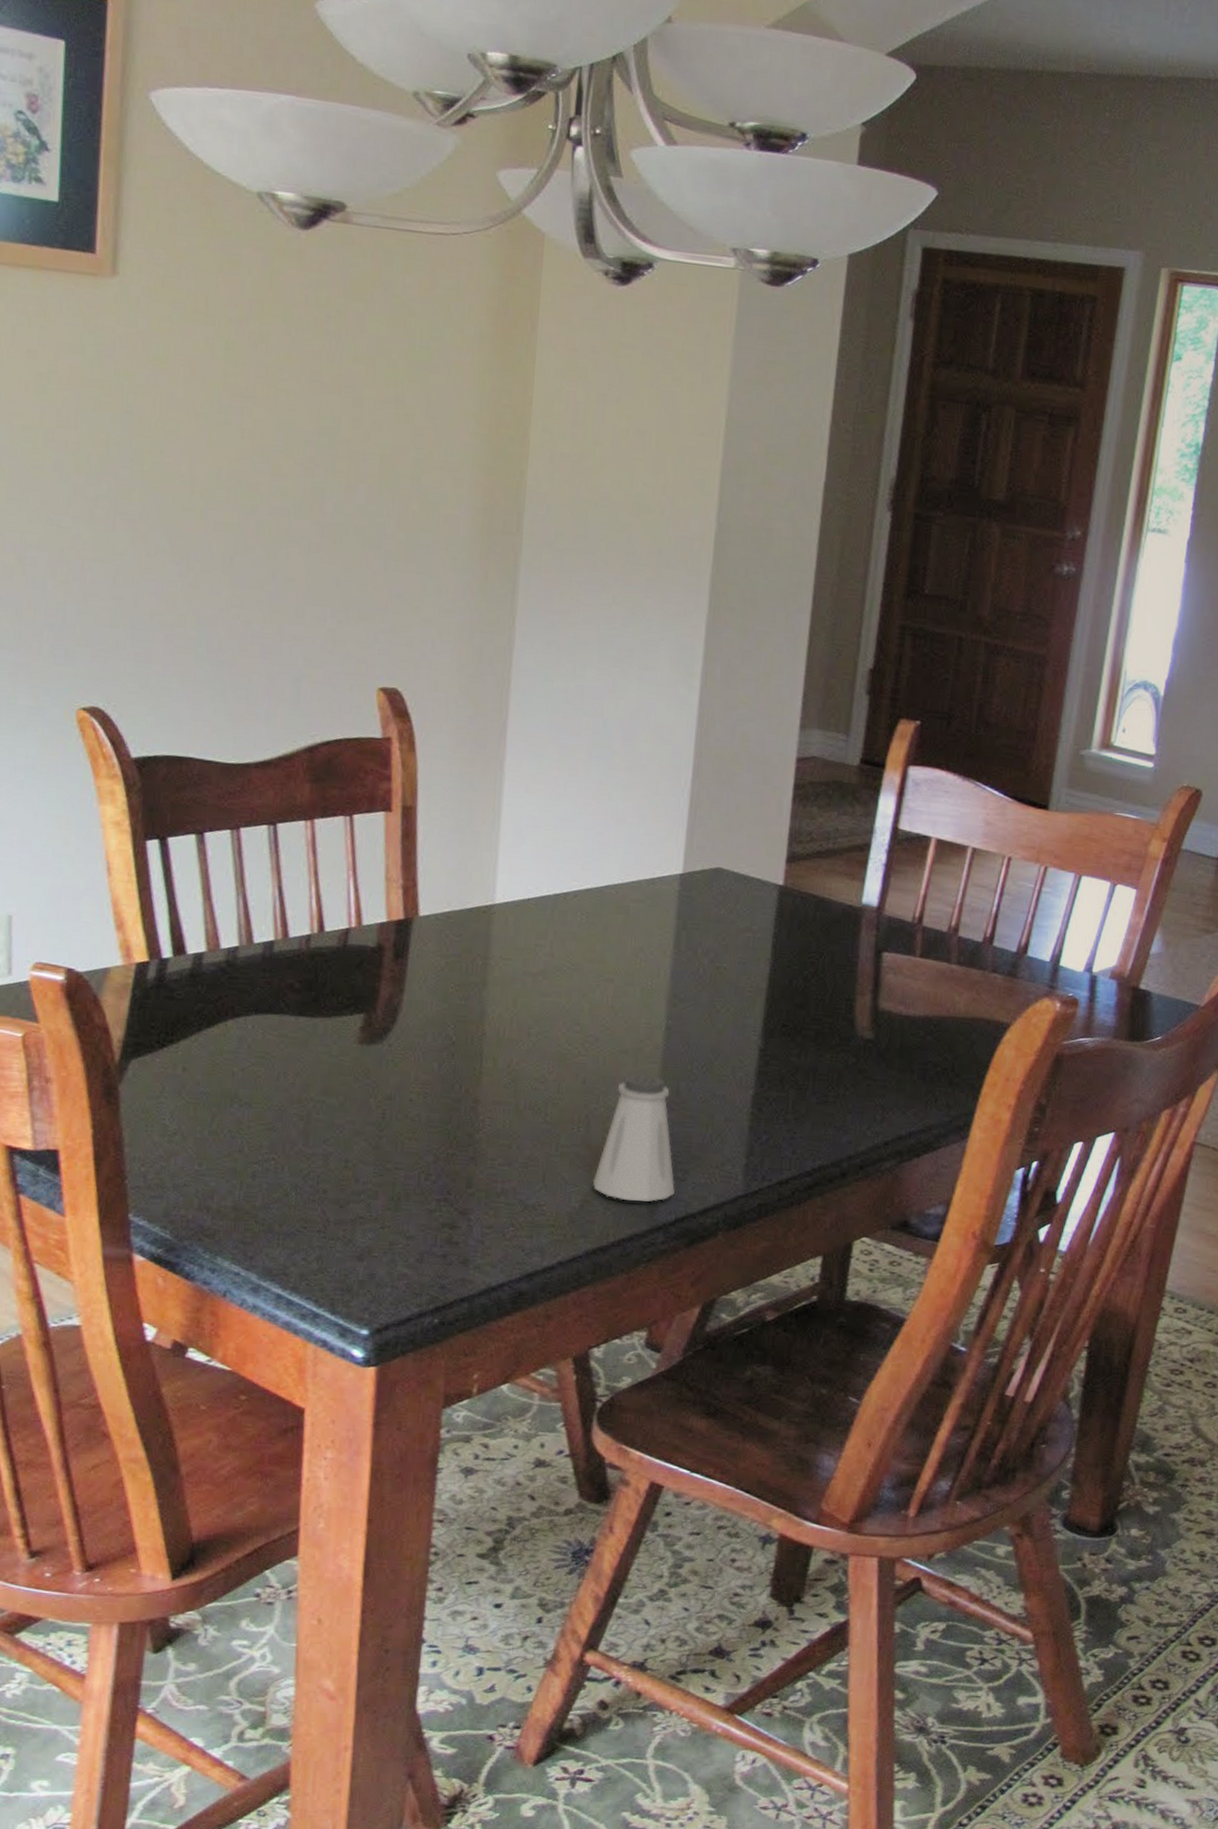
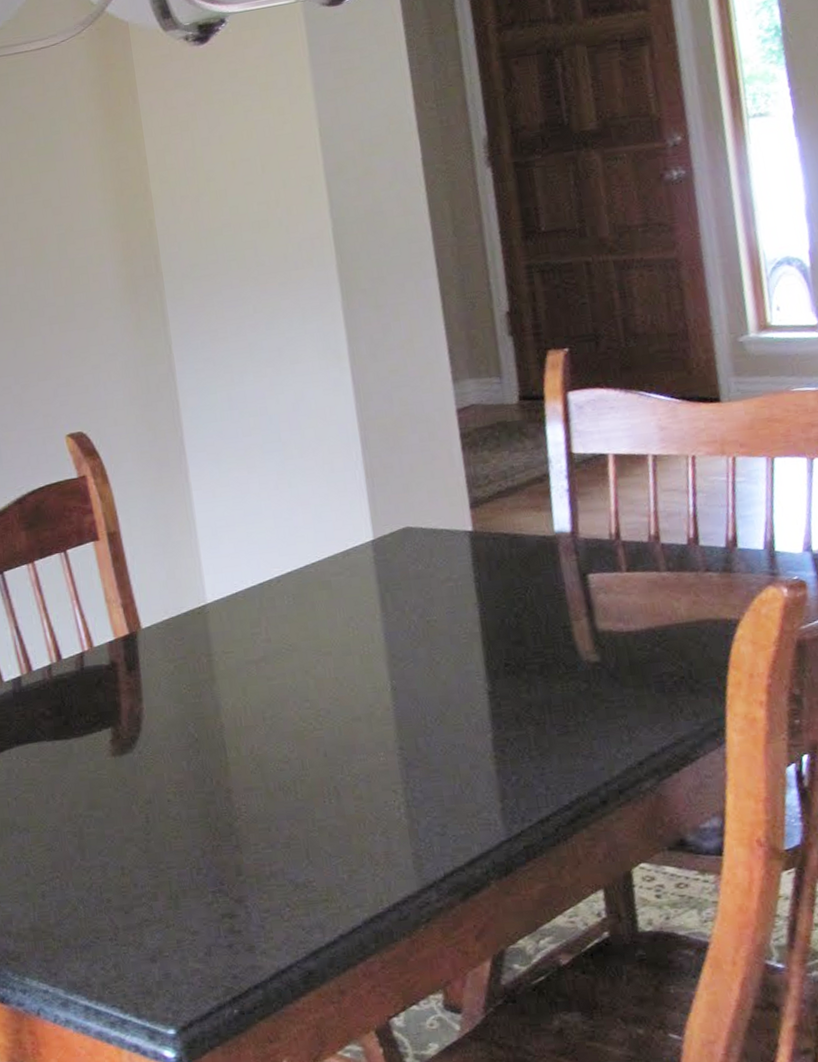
saltshaker: present [592,1073,675,1202] -> none [354,736,438,864]

